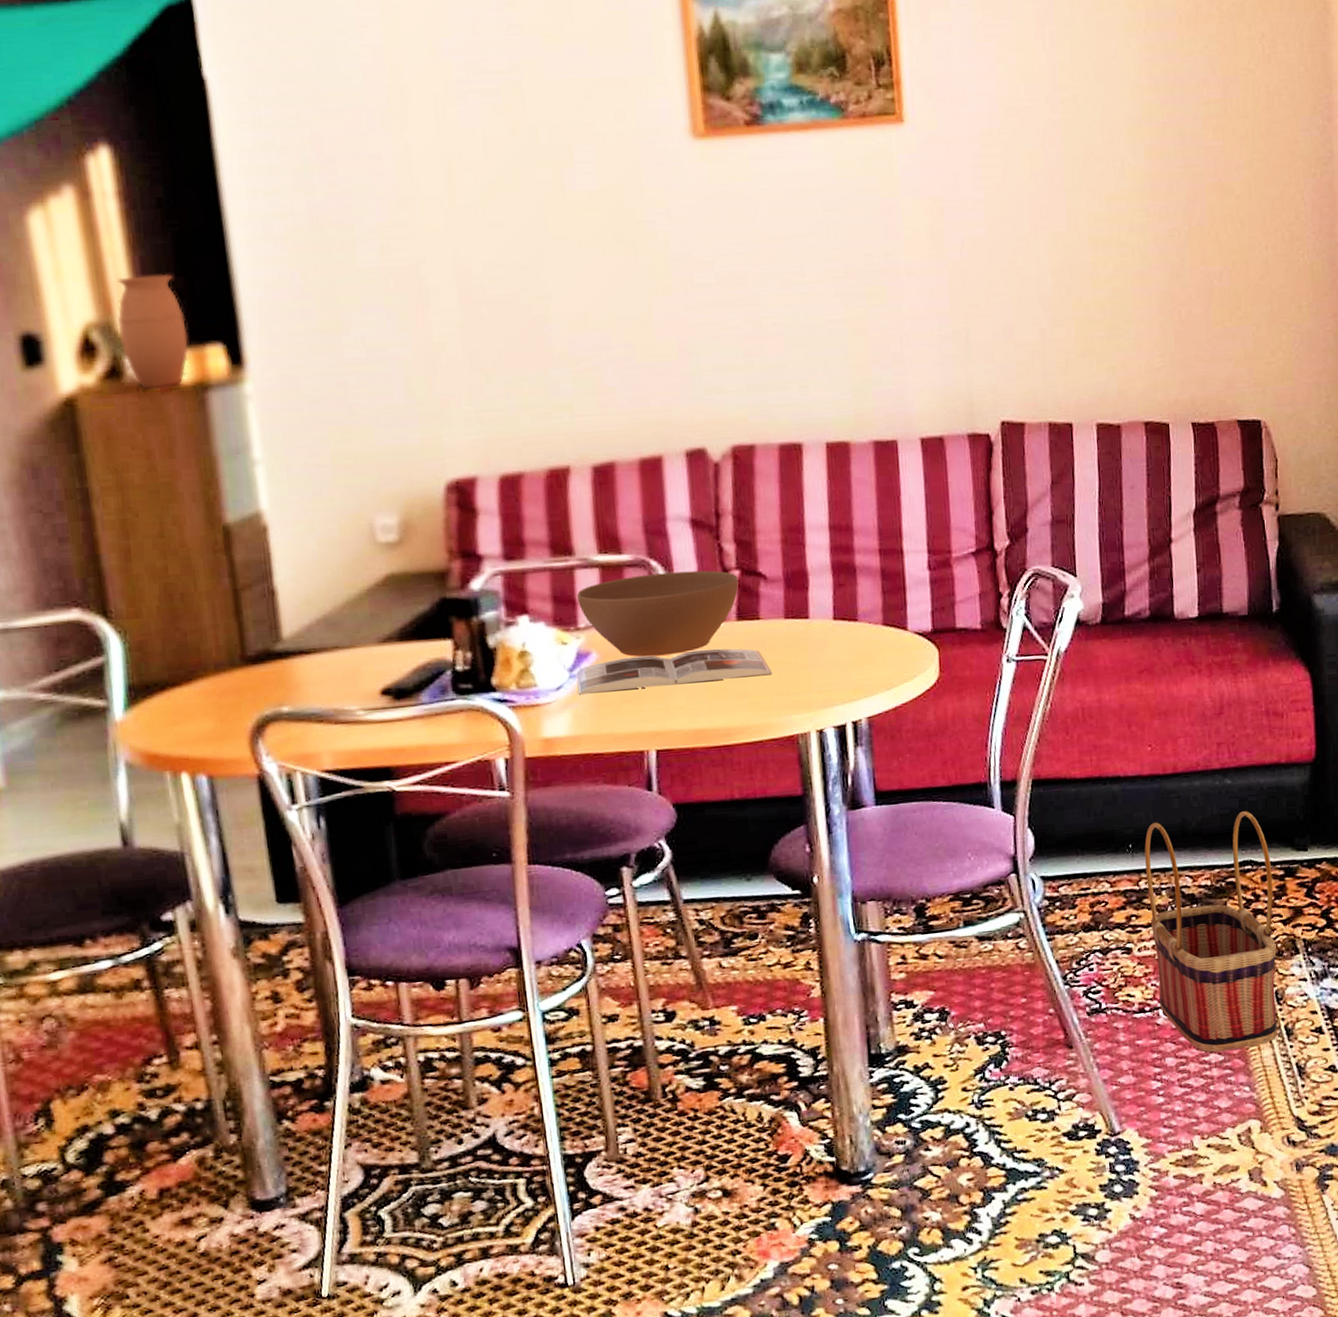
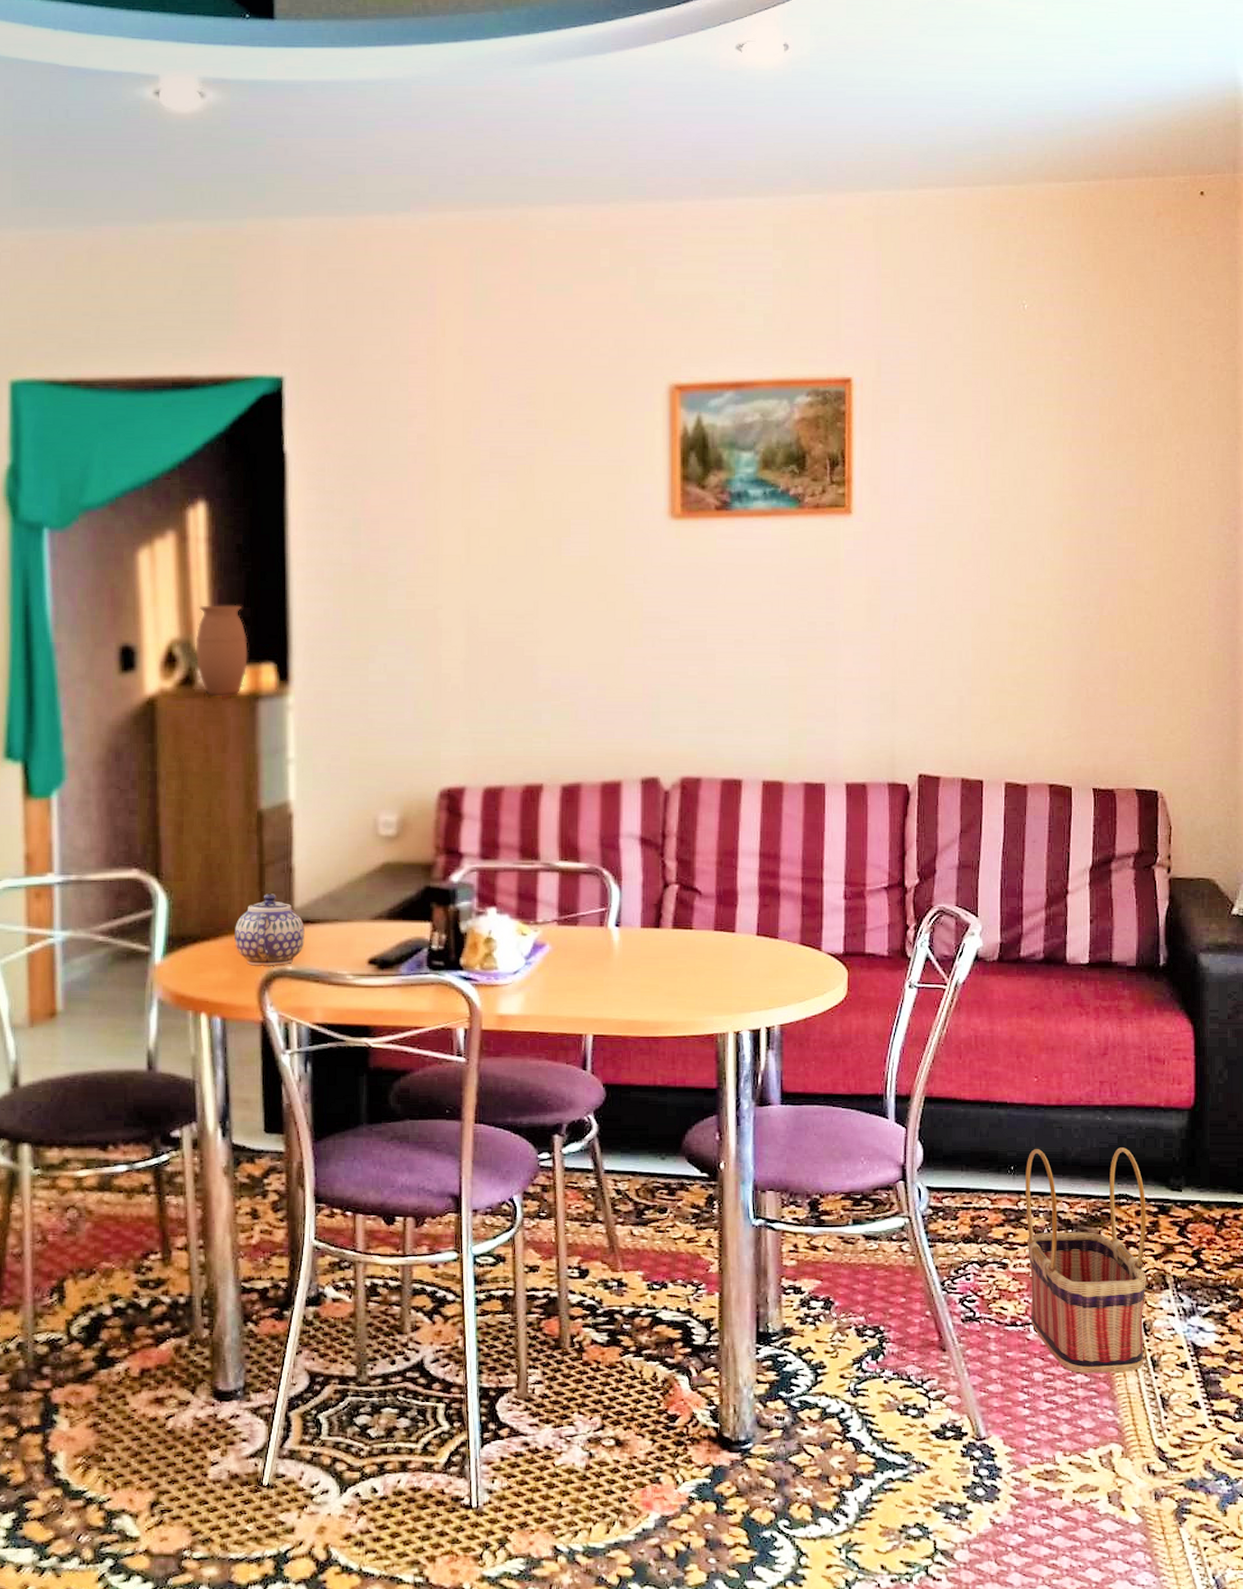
teapot: none [211,623,301,711] -> present [235,894,305,966]
bowl: present [576,570,739,657] -> none [538,881,677,953]
magazine: present [577,648,772,695] -> none [531,951,699,980]

